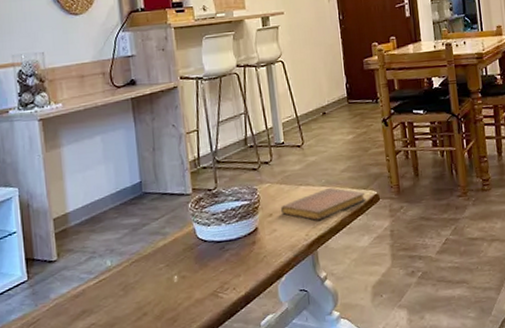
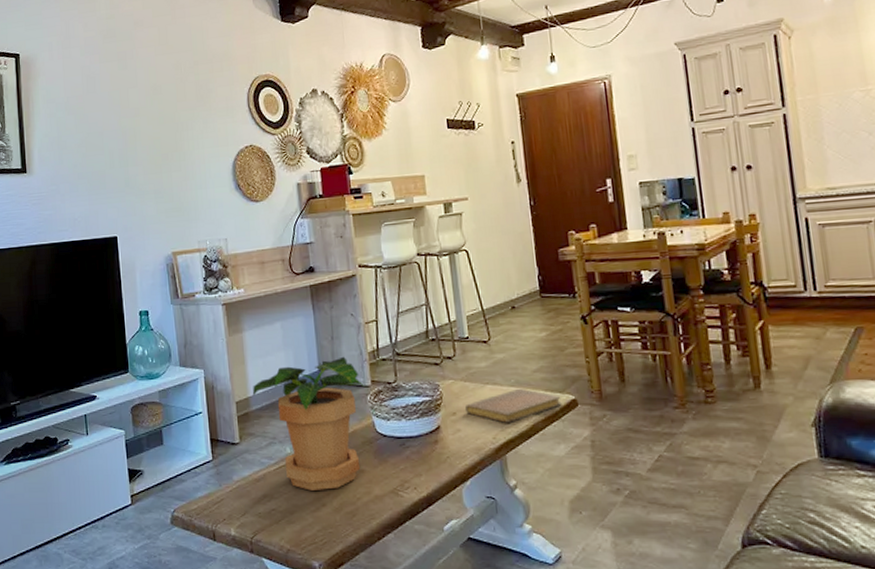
potted plant: none [71,166,187,301] -> present [252,356,366,491]

